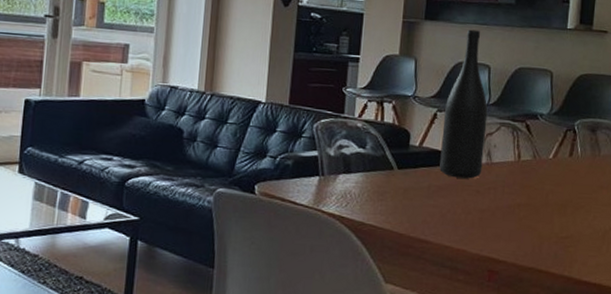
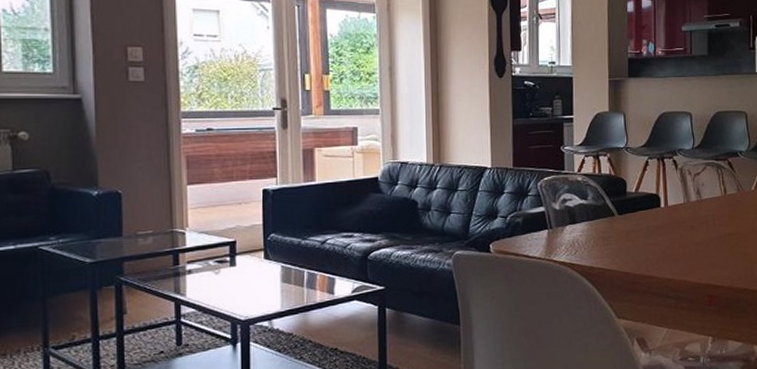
wine bottle: present [439,29,488,179] -> none [654,82,694,217]

